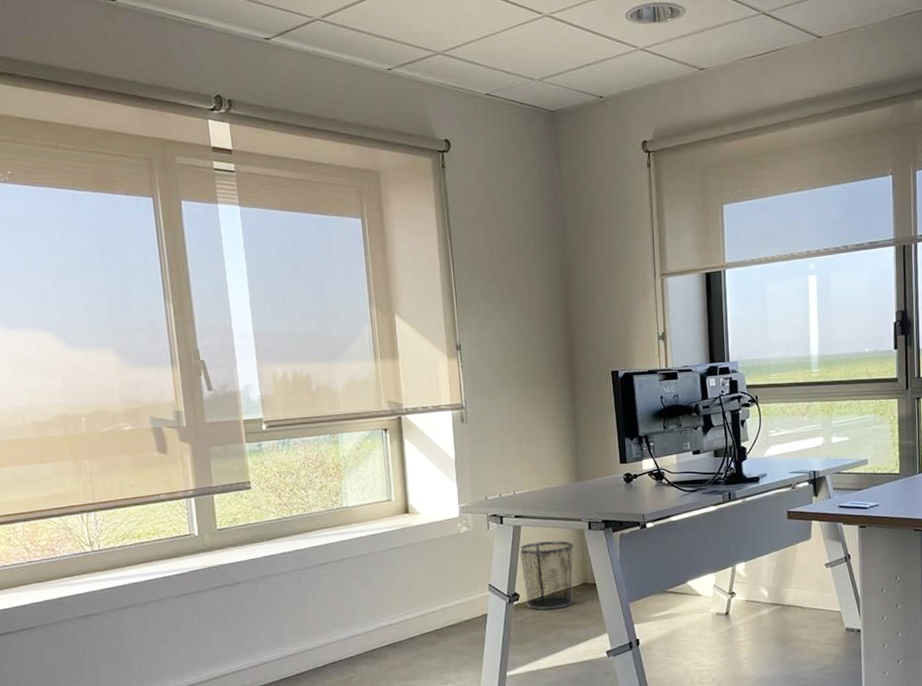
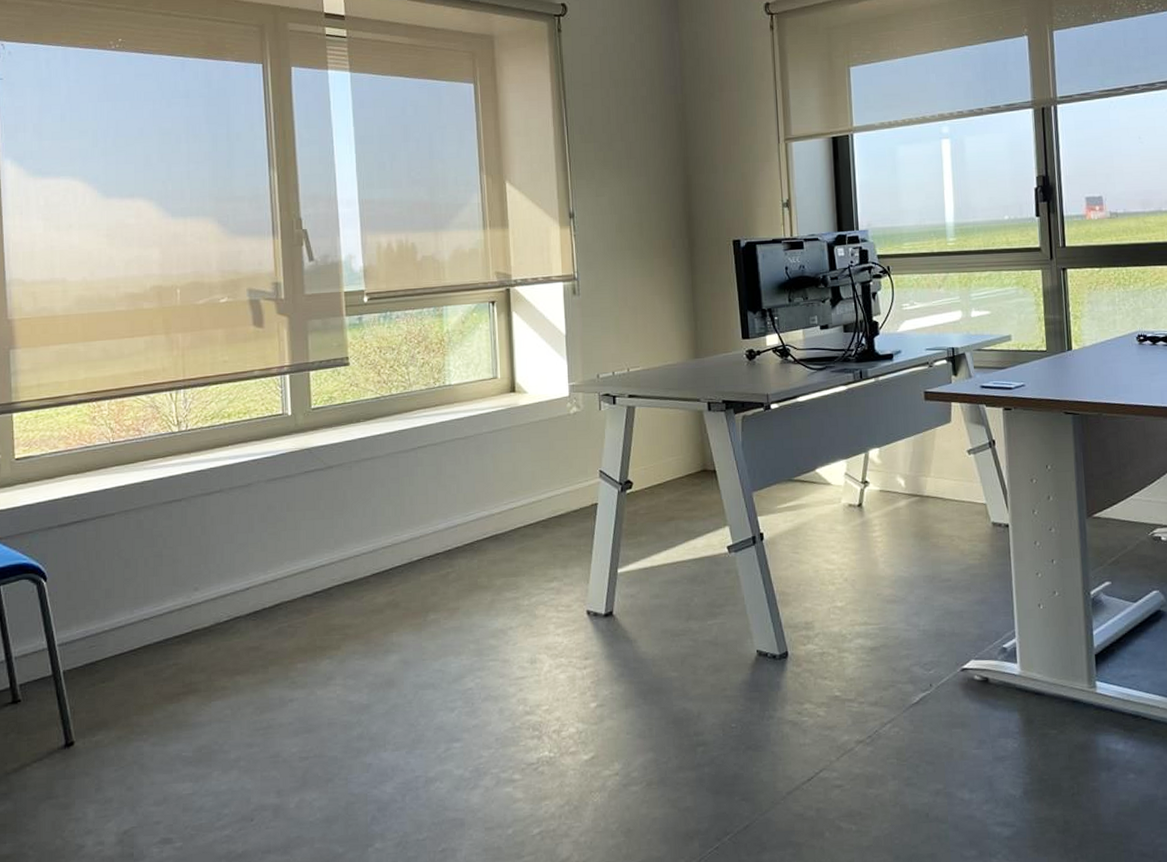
waste bin: present [519,541,574,610] -> none [633,423,693,499]

